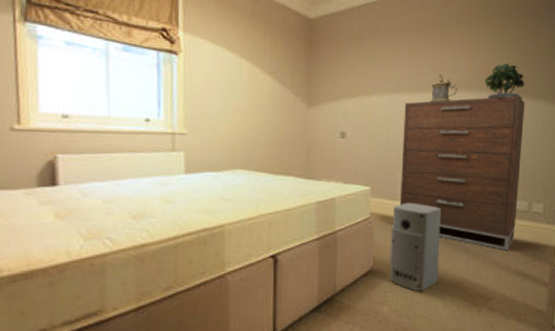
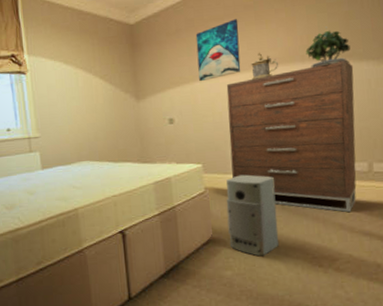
wall art: none [377,34,424,96] -> present [195,19,241,82]

